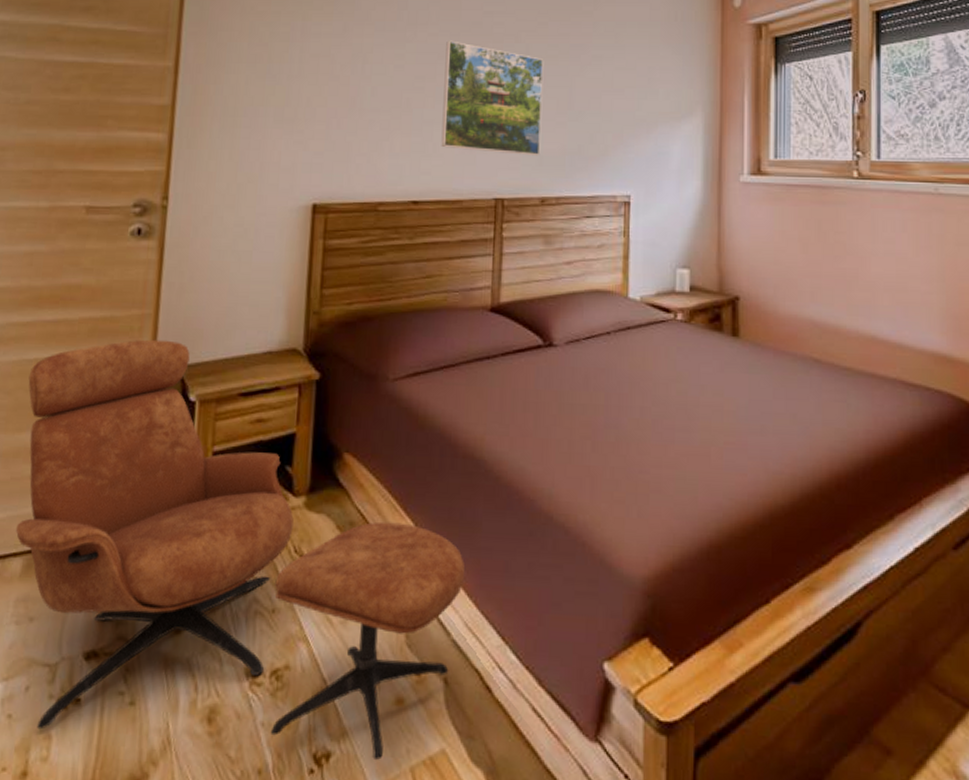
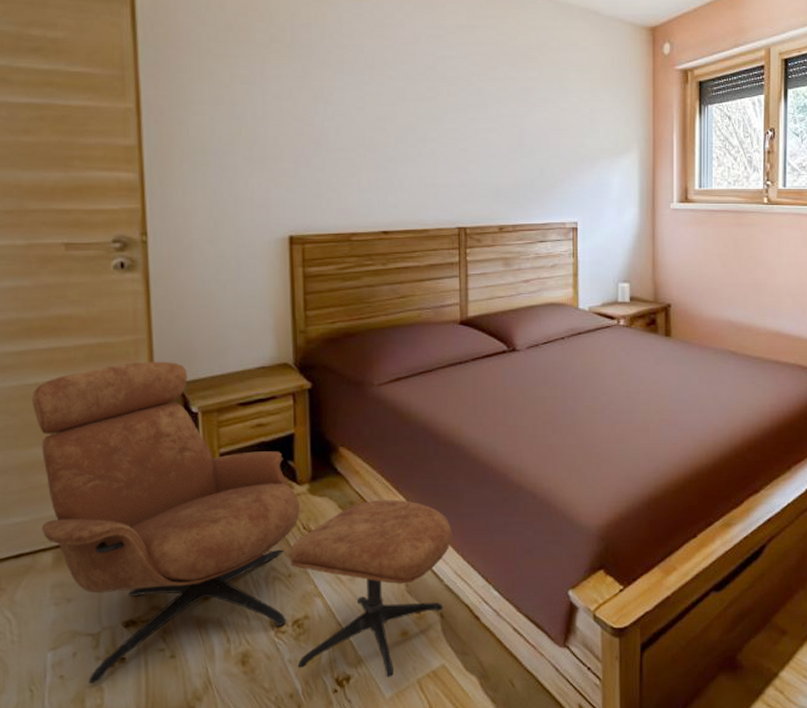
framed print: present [441,40,544,157] -> none [403,83,497,190]

